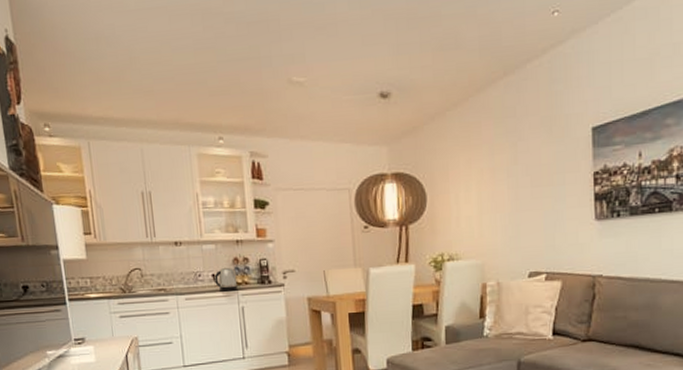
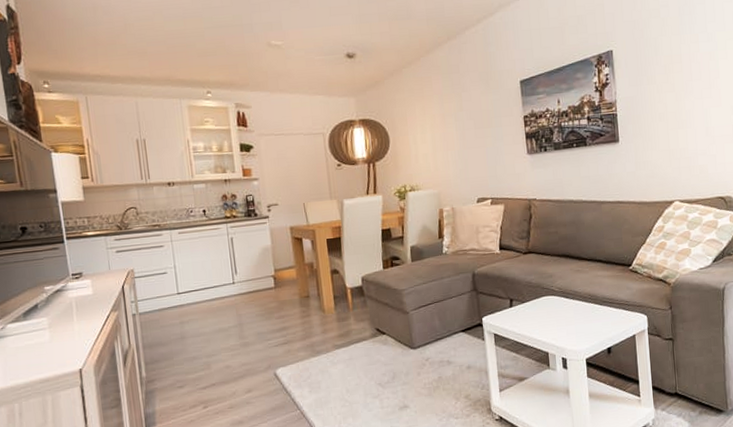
kettle: present [214,268,238,293] -> none [205,204,227,226]

